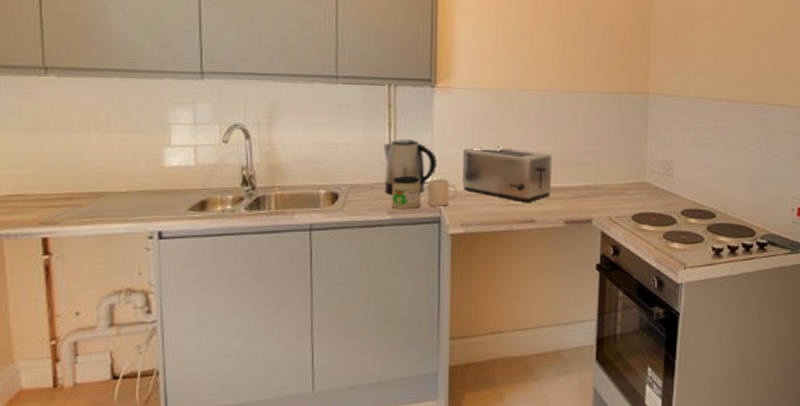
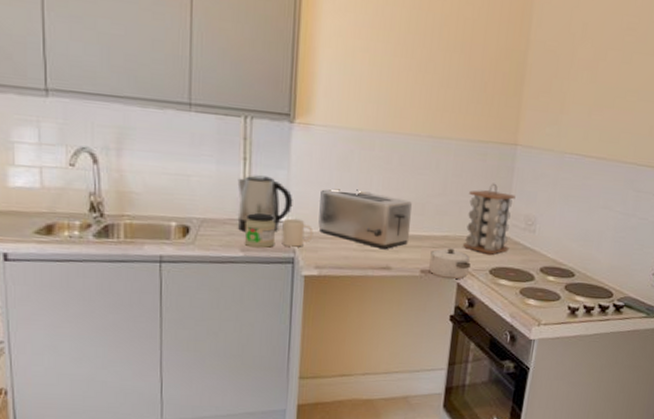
cooking pot: none [572,197,613,228] -> present [429,248,471,280]
spice rack: none [604,131,651,201] -> present [463,183,516,255]

